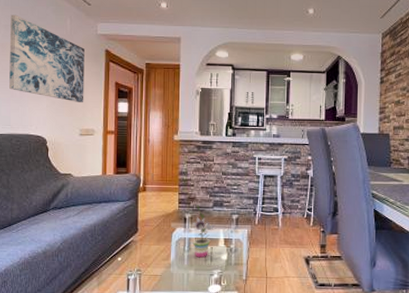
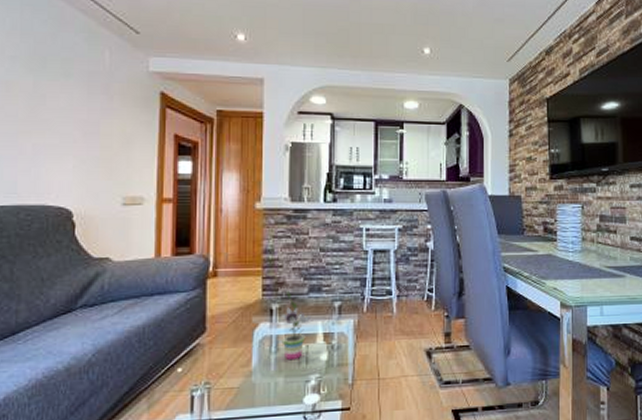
wall art: present [9,14,84,103] -> none [16,42,130,162]

